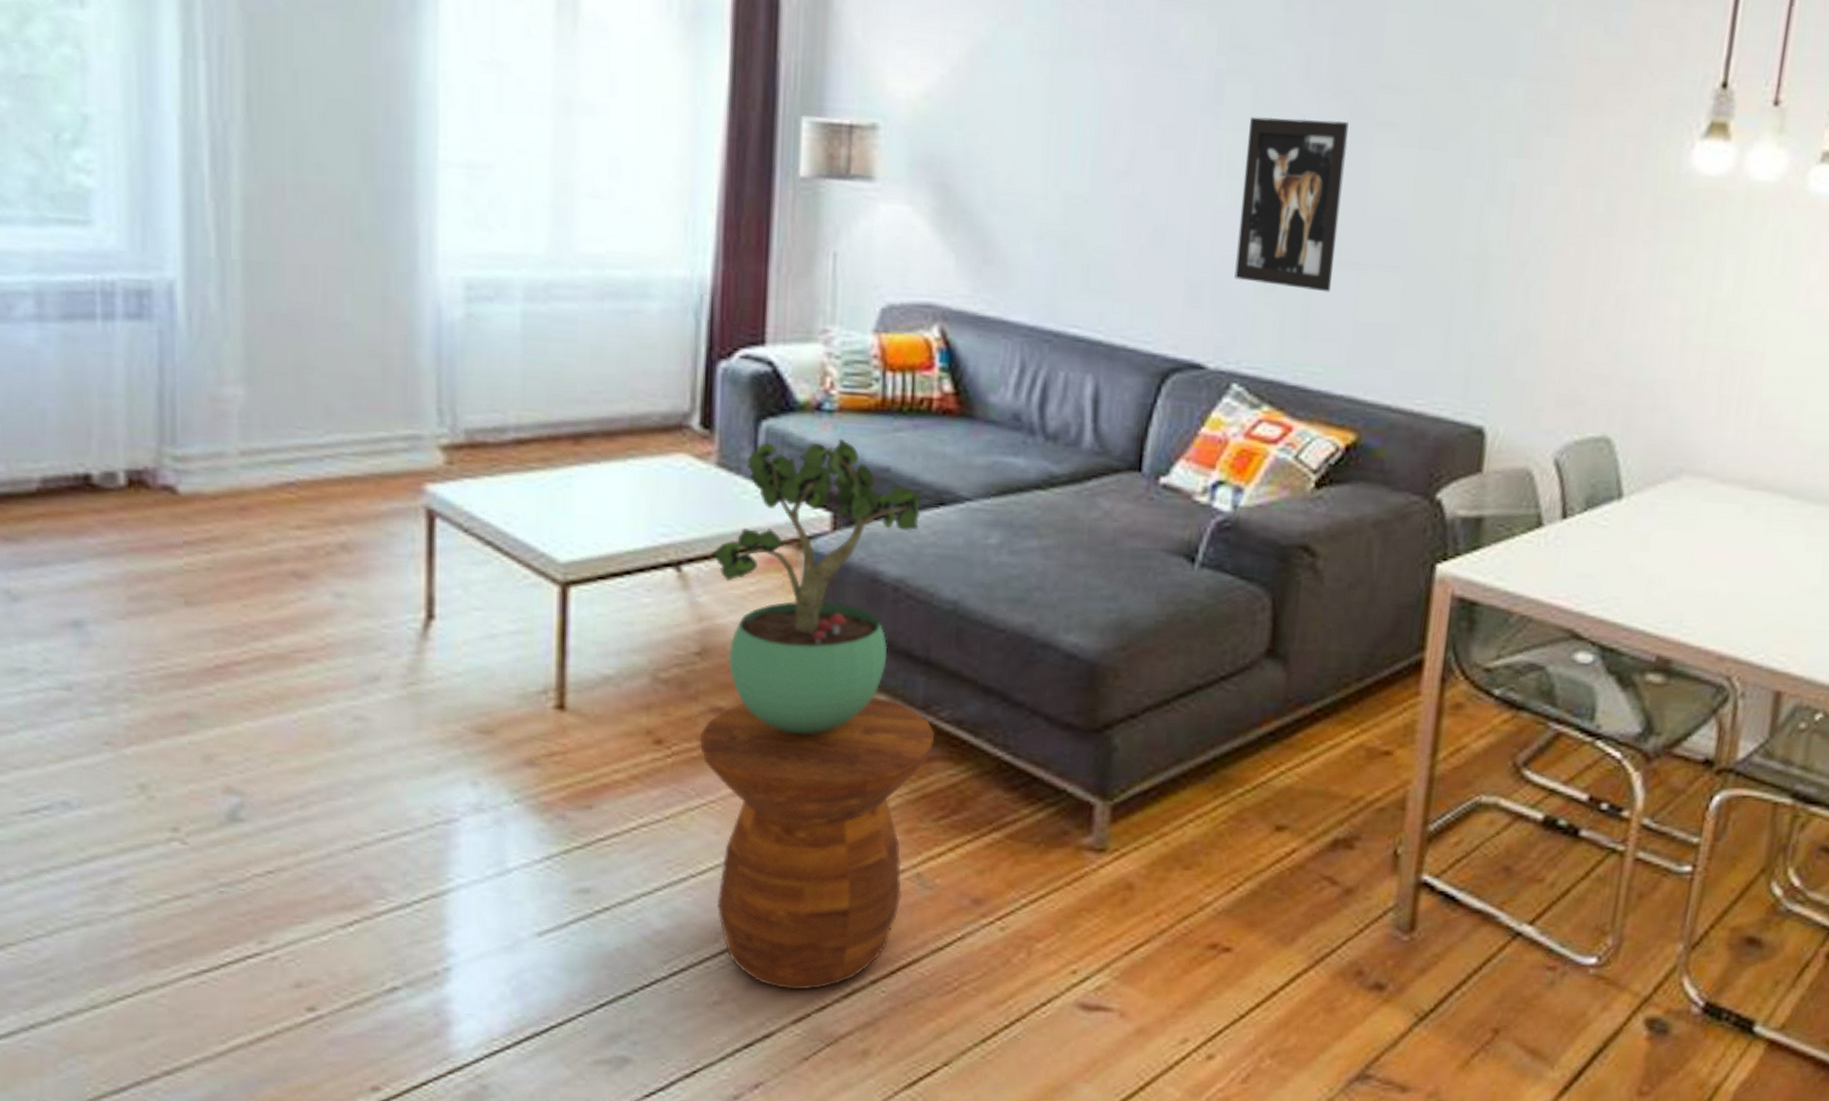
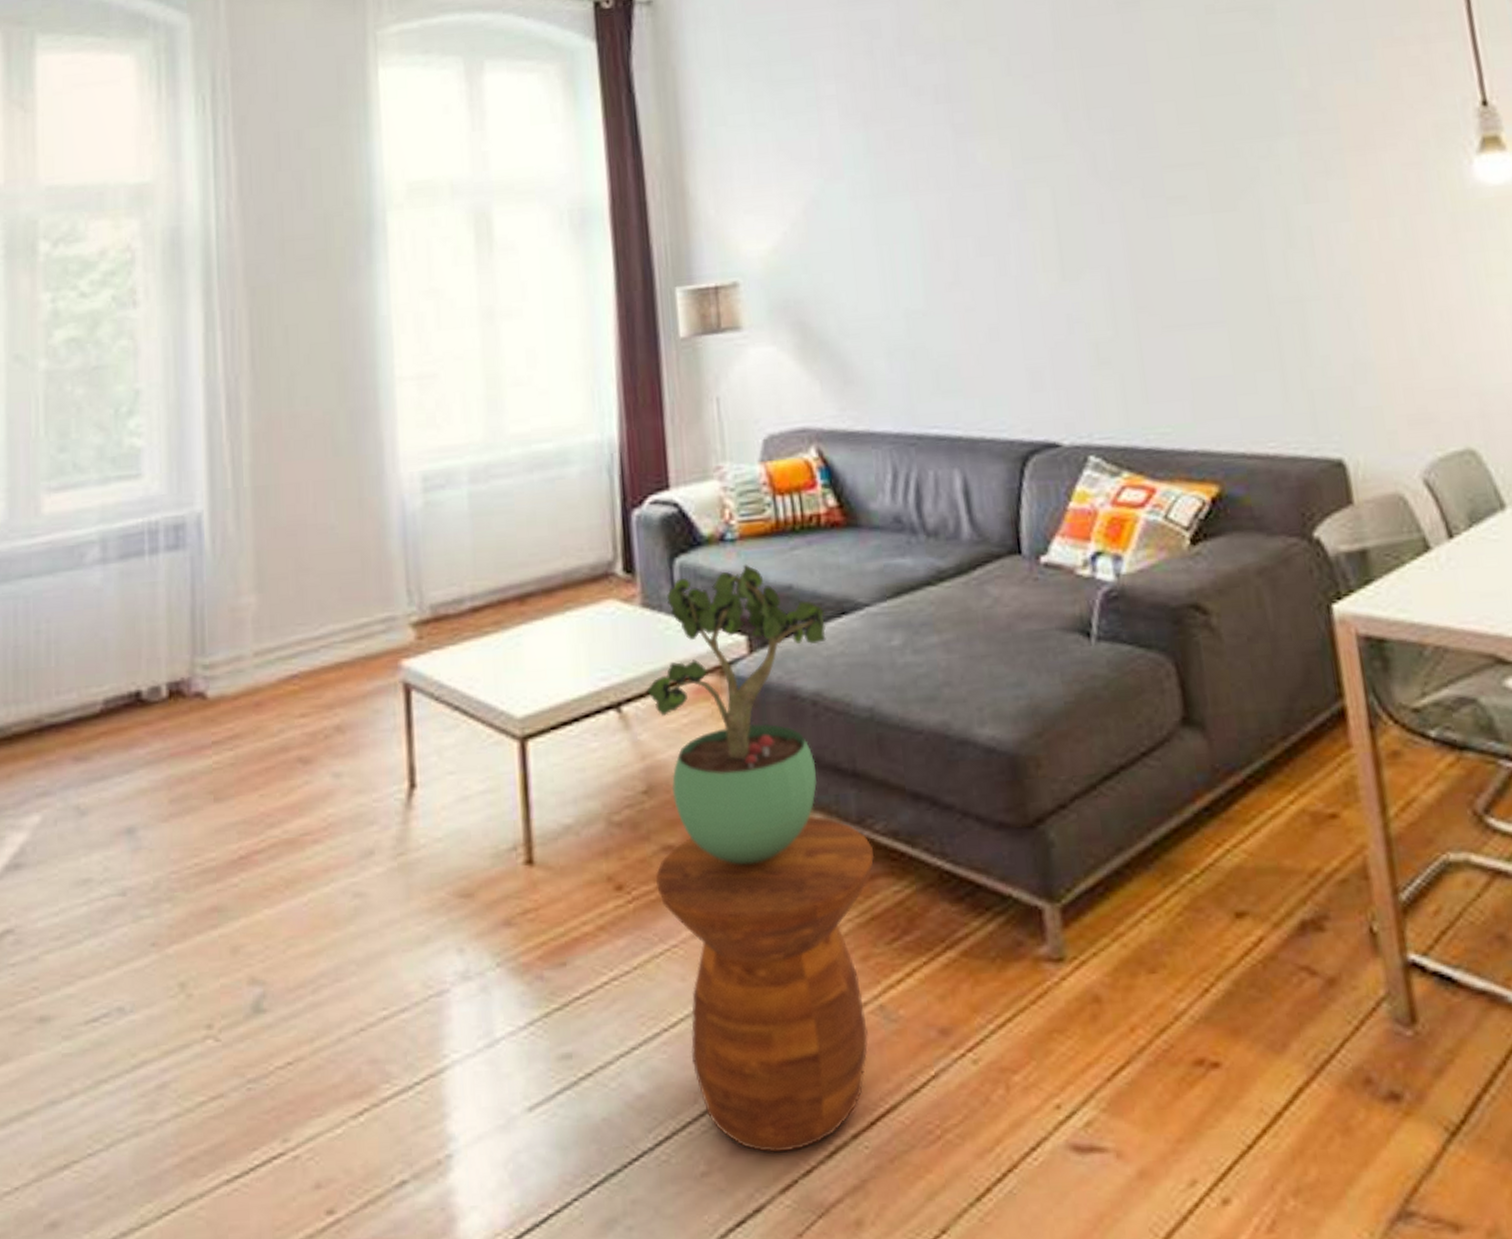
wall art: present [1234,116,1349,293] -> none [1054,203,1161,360]

